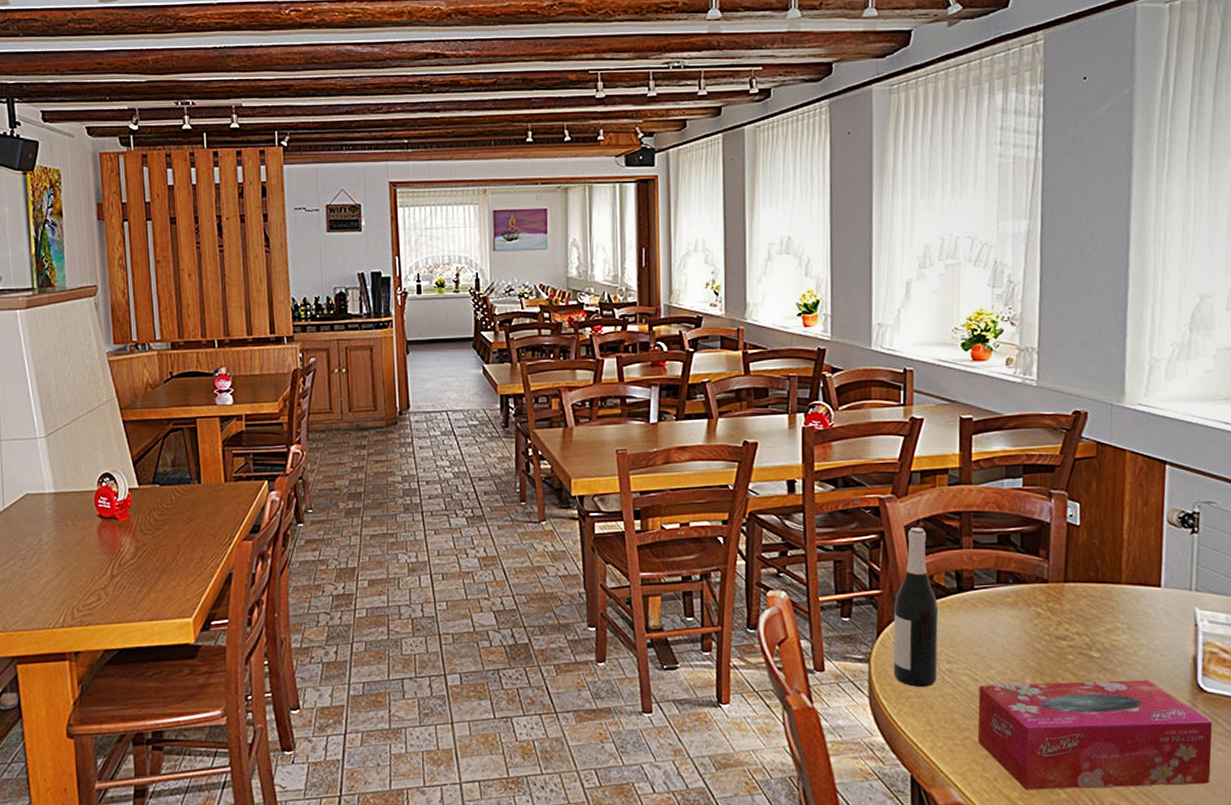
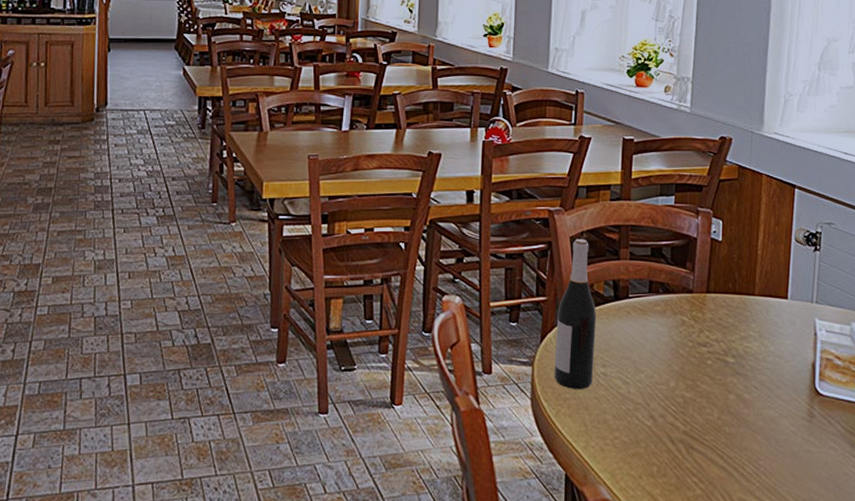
tissue box: present [977,680,1213,790] -> none [626,384,826,487]

